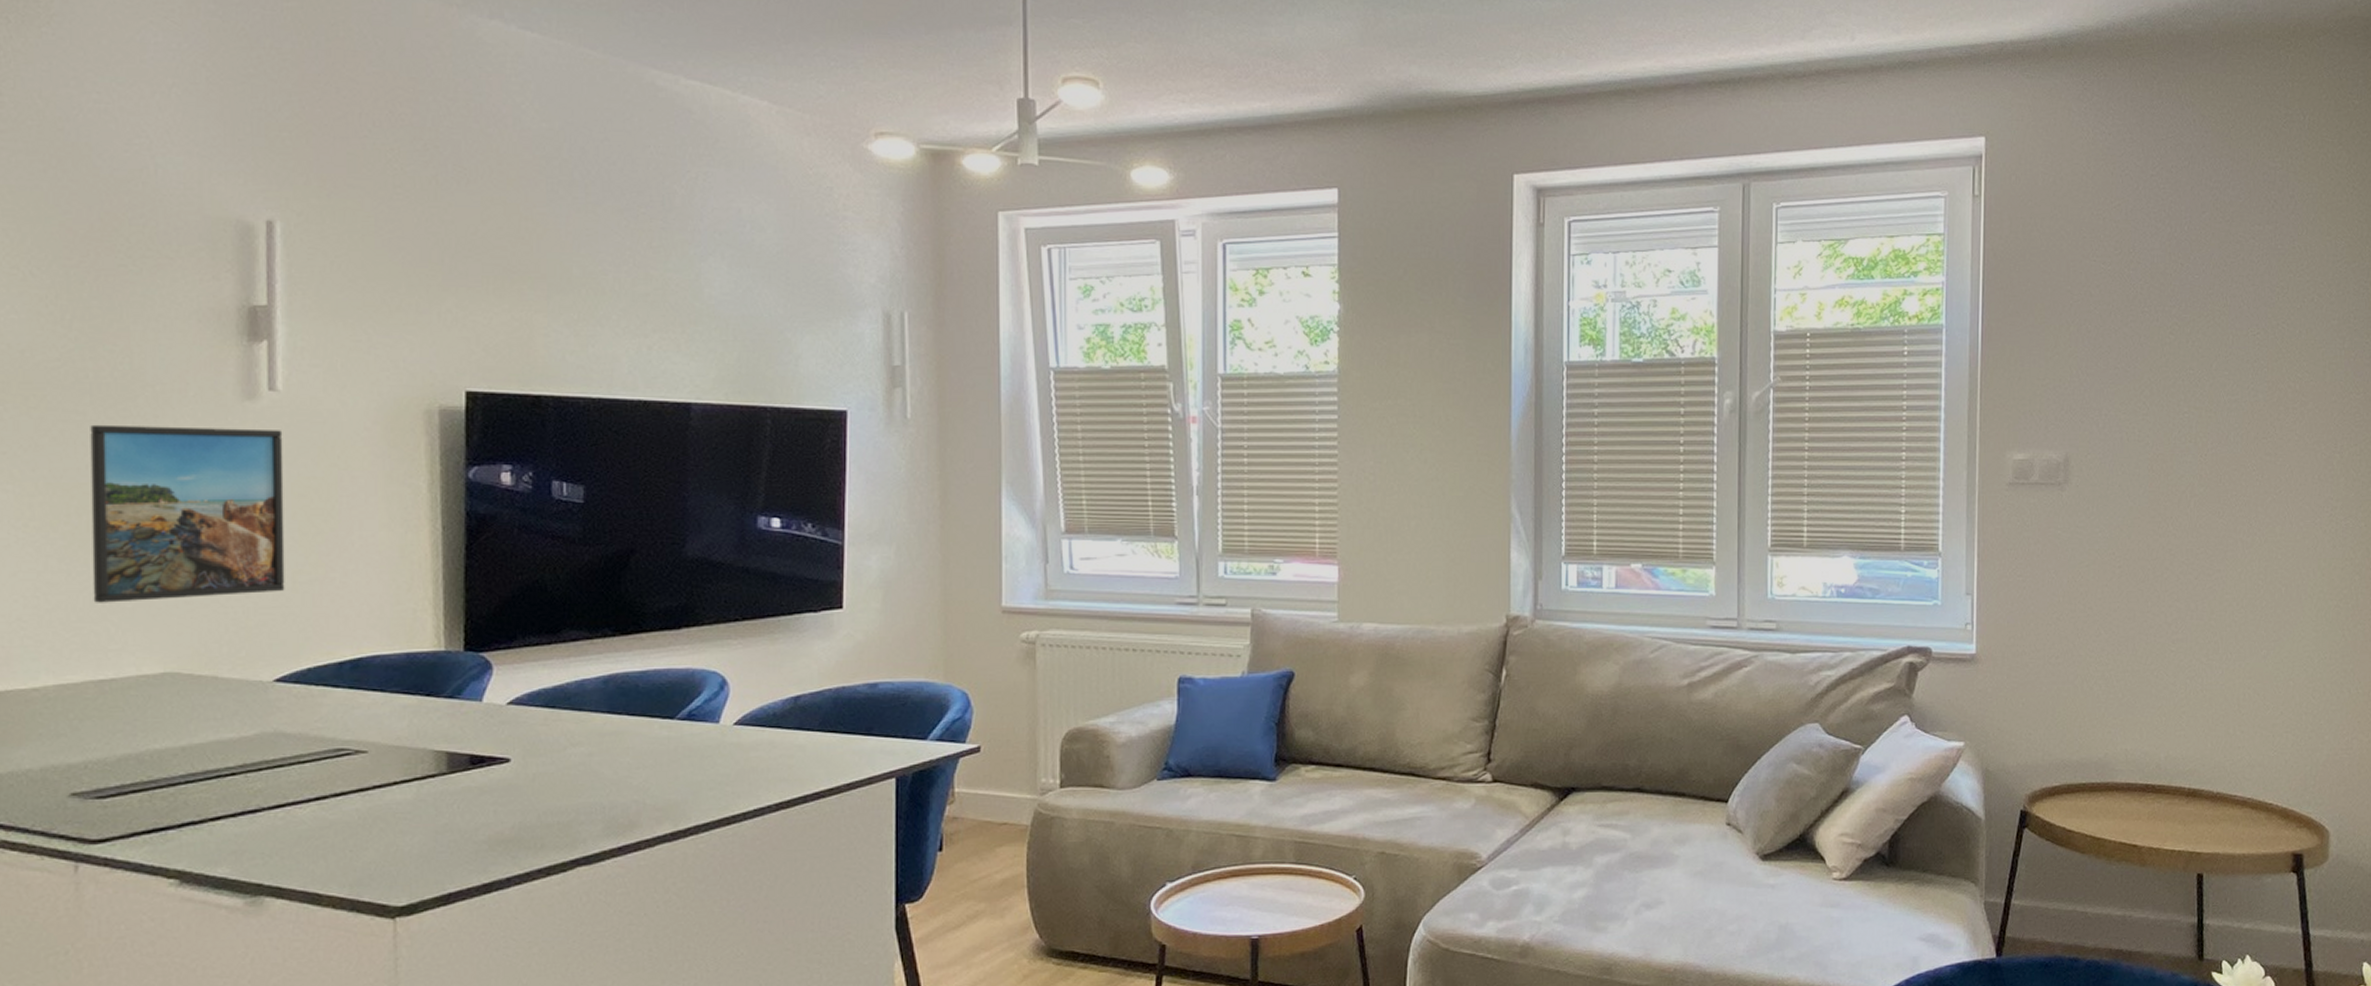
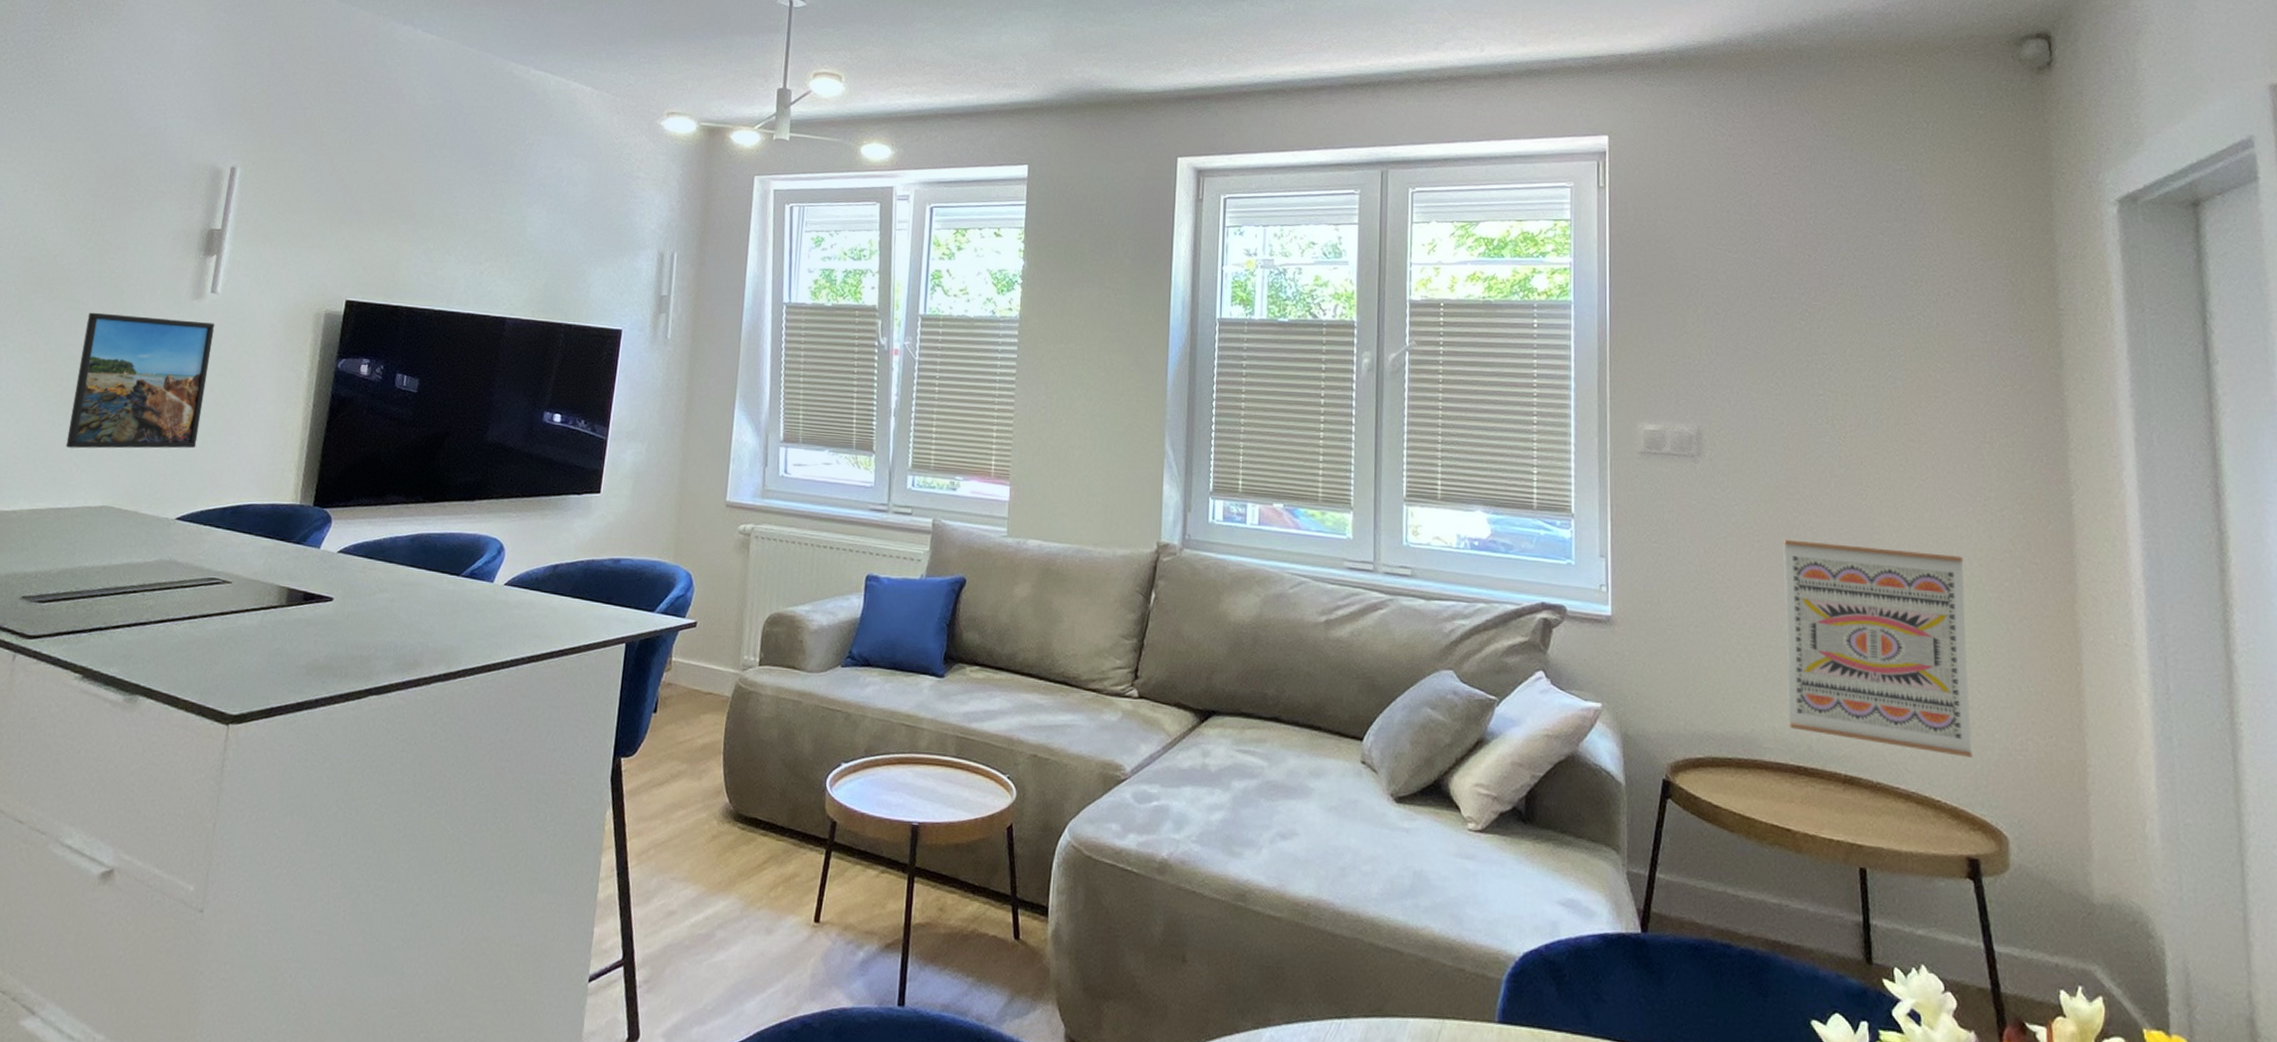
wall art: none [2140,563,2308,760] -> present [1783,539,1973,757]

